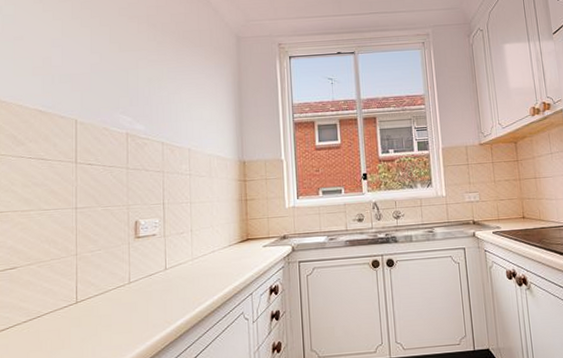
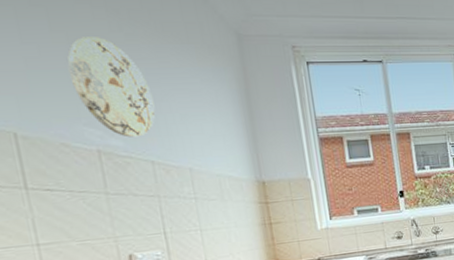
decorative plate: none [117,45,170,123] -> present [67,37,155,138]

